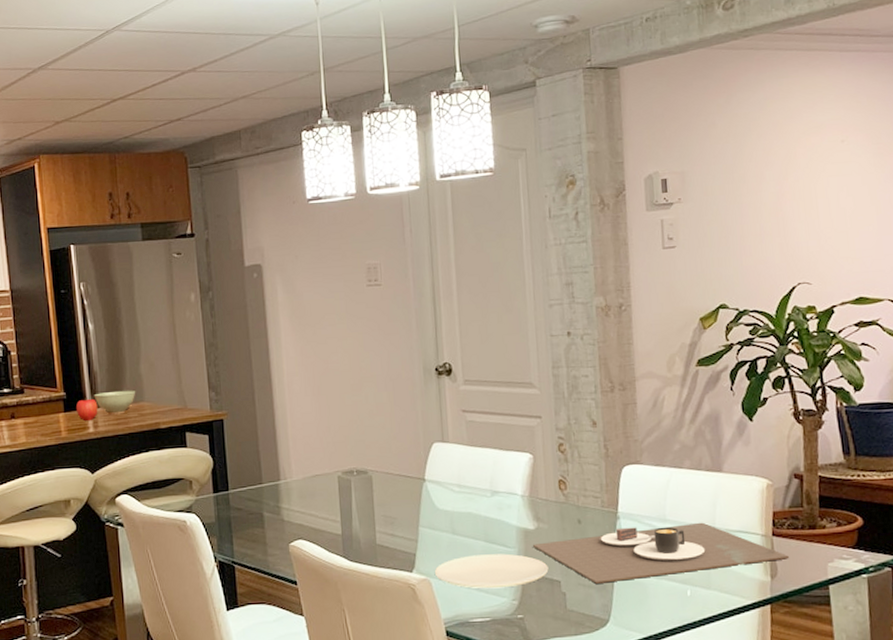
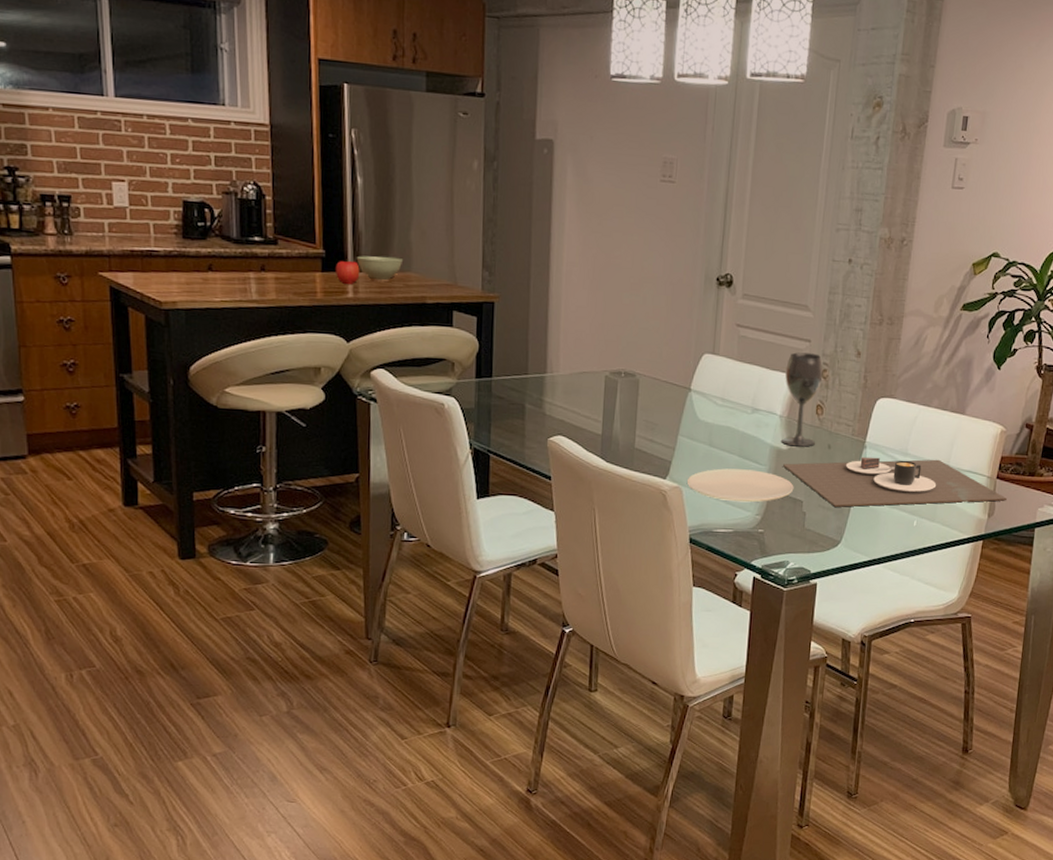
wine glass: none [519,429,565,525] -> present [781,352,823,447]

